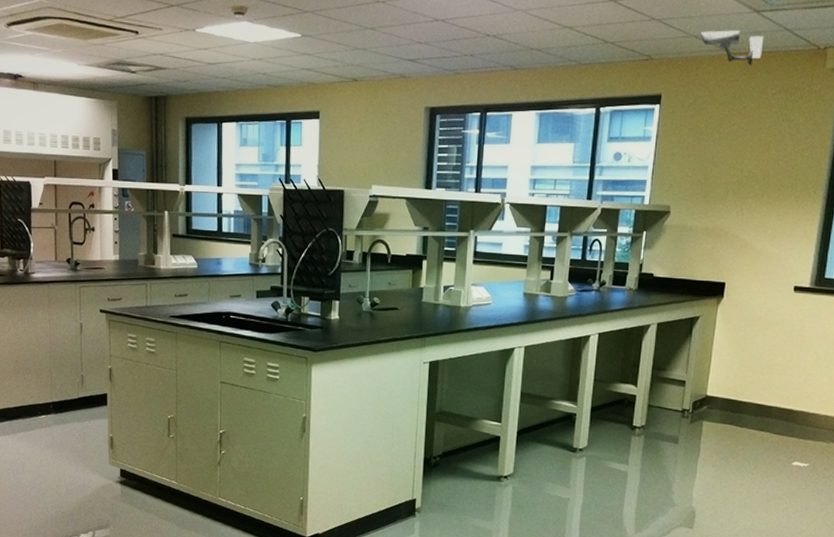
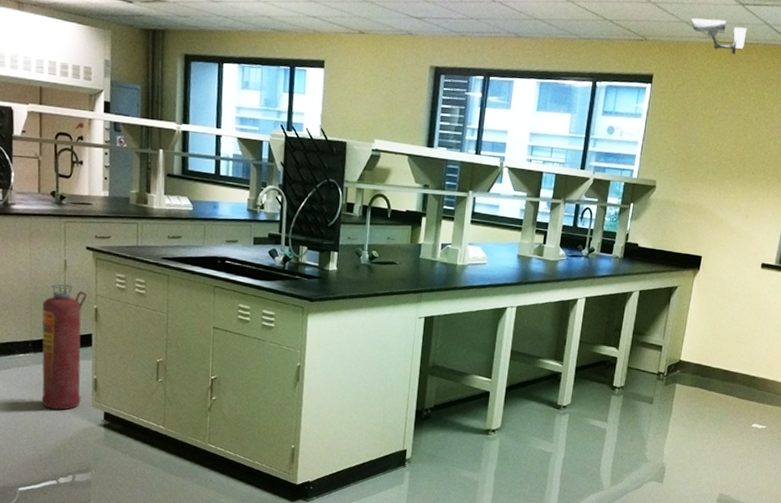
fire extinguisher: none [61,346,102,468] -> present [41,283,87,410]

